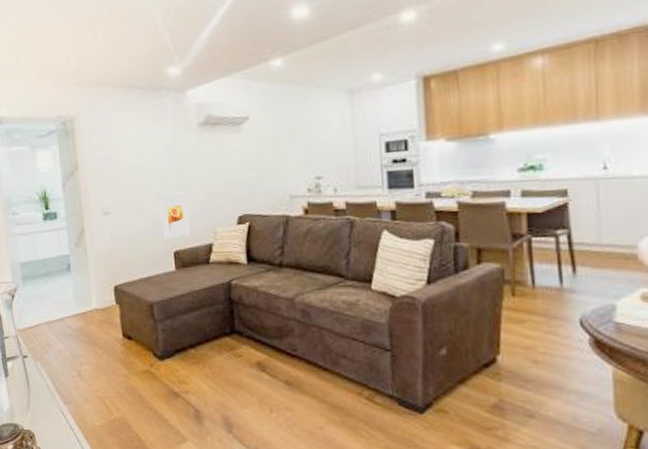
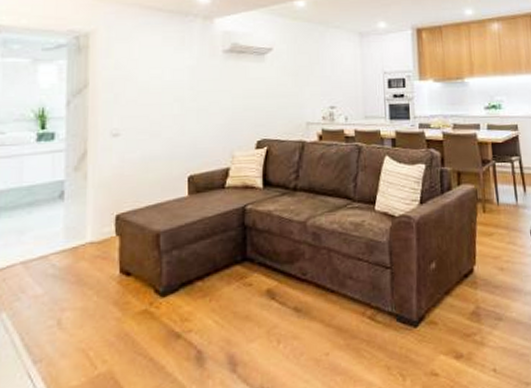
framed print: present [159,192,190,239] -> none [177,116,207,163]

